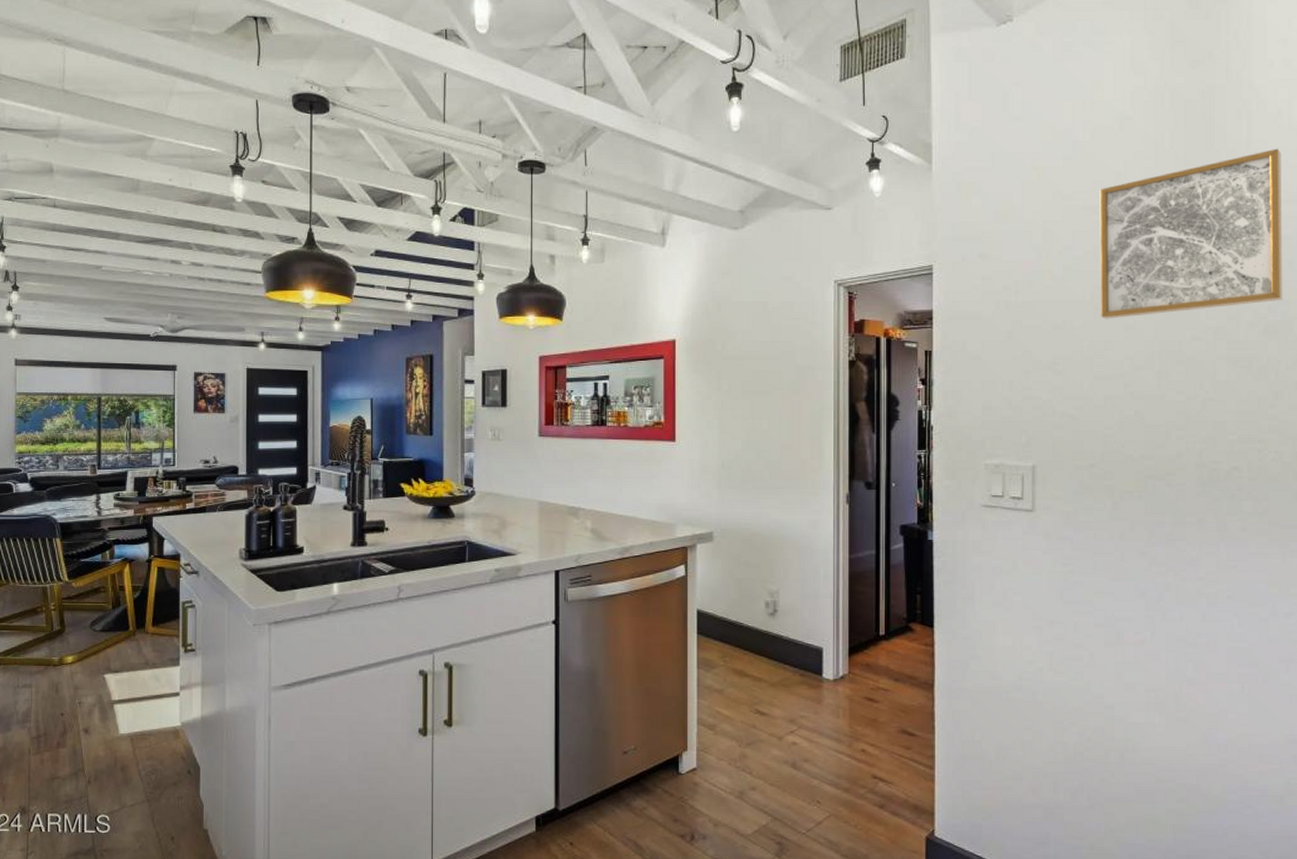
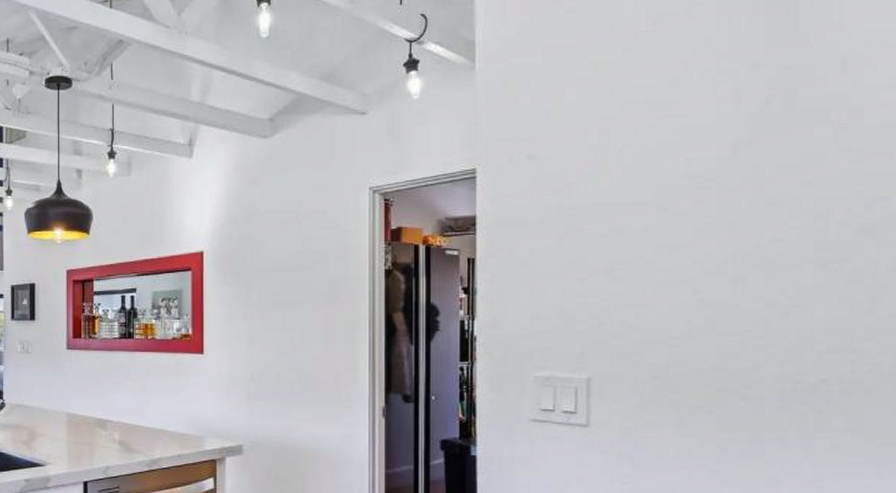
wall art: present [1099,148,1283,319] -> none [664,28,883,221]

